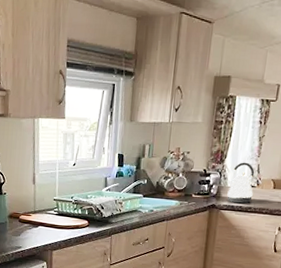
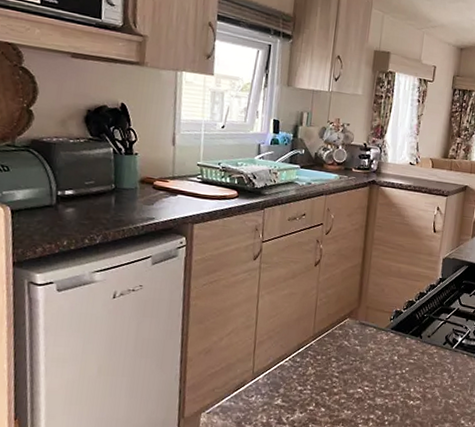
kettle: present [227,162,255,204] -> none [387,139,414,181]

